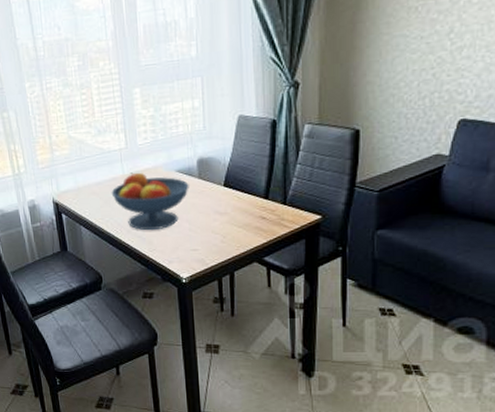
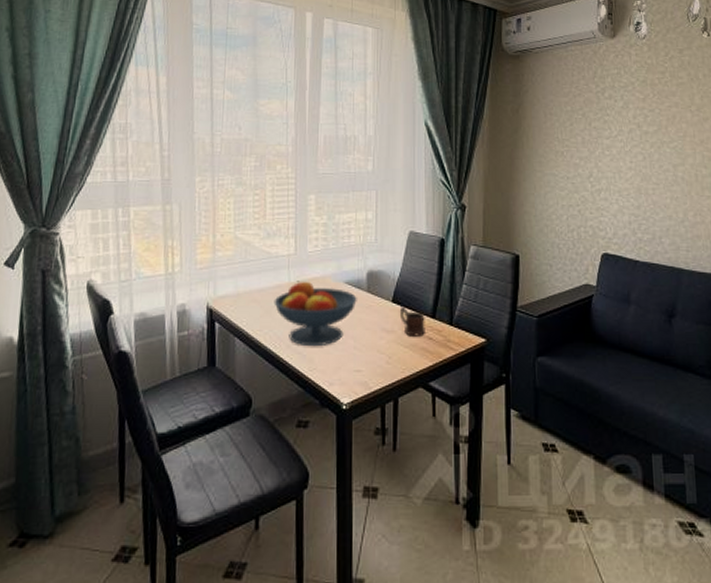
mug: none [231,188,258,217] -> present [399,305,425,337]

